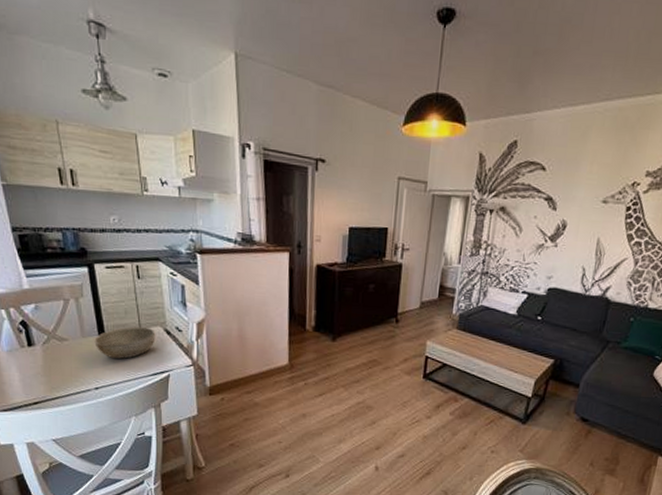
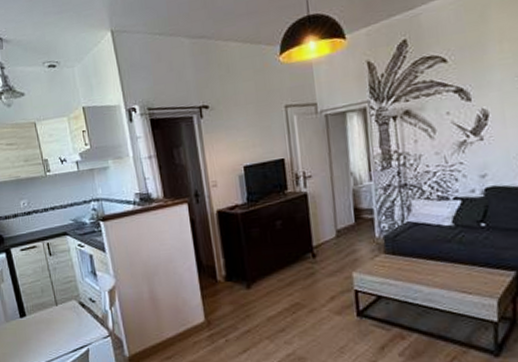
bowl: present [94,326,156,360] -> none [17,302,72,340]

